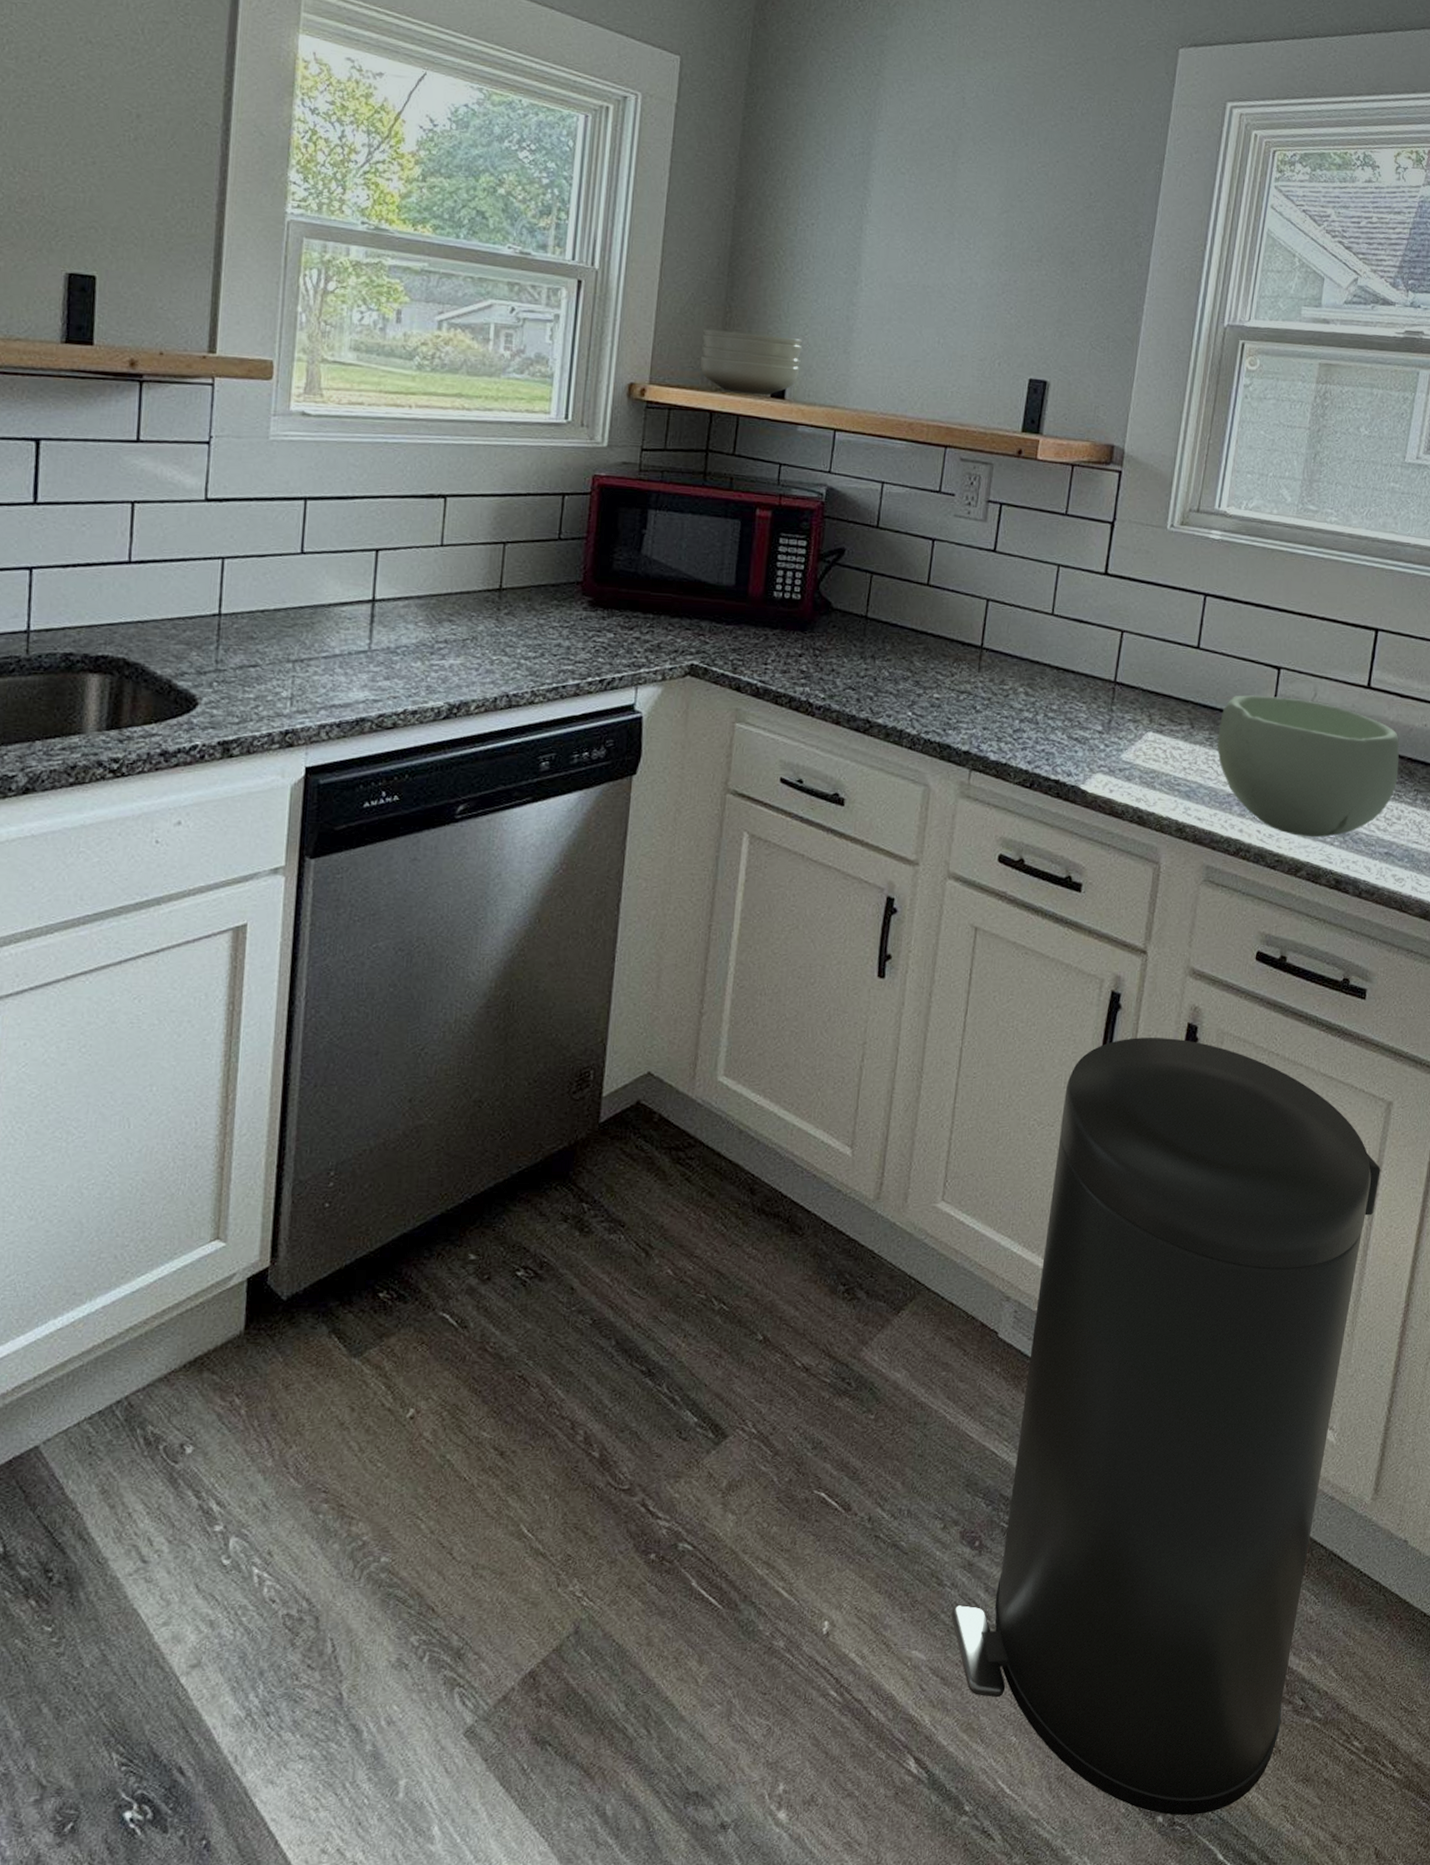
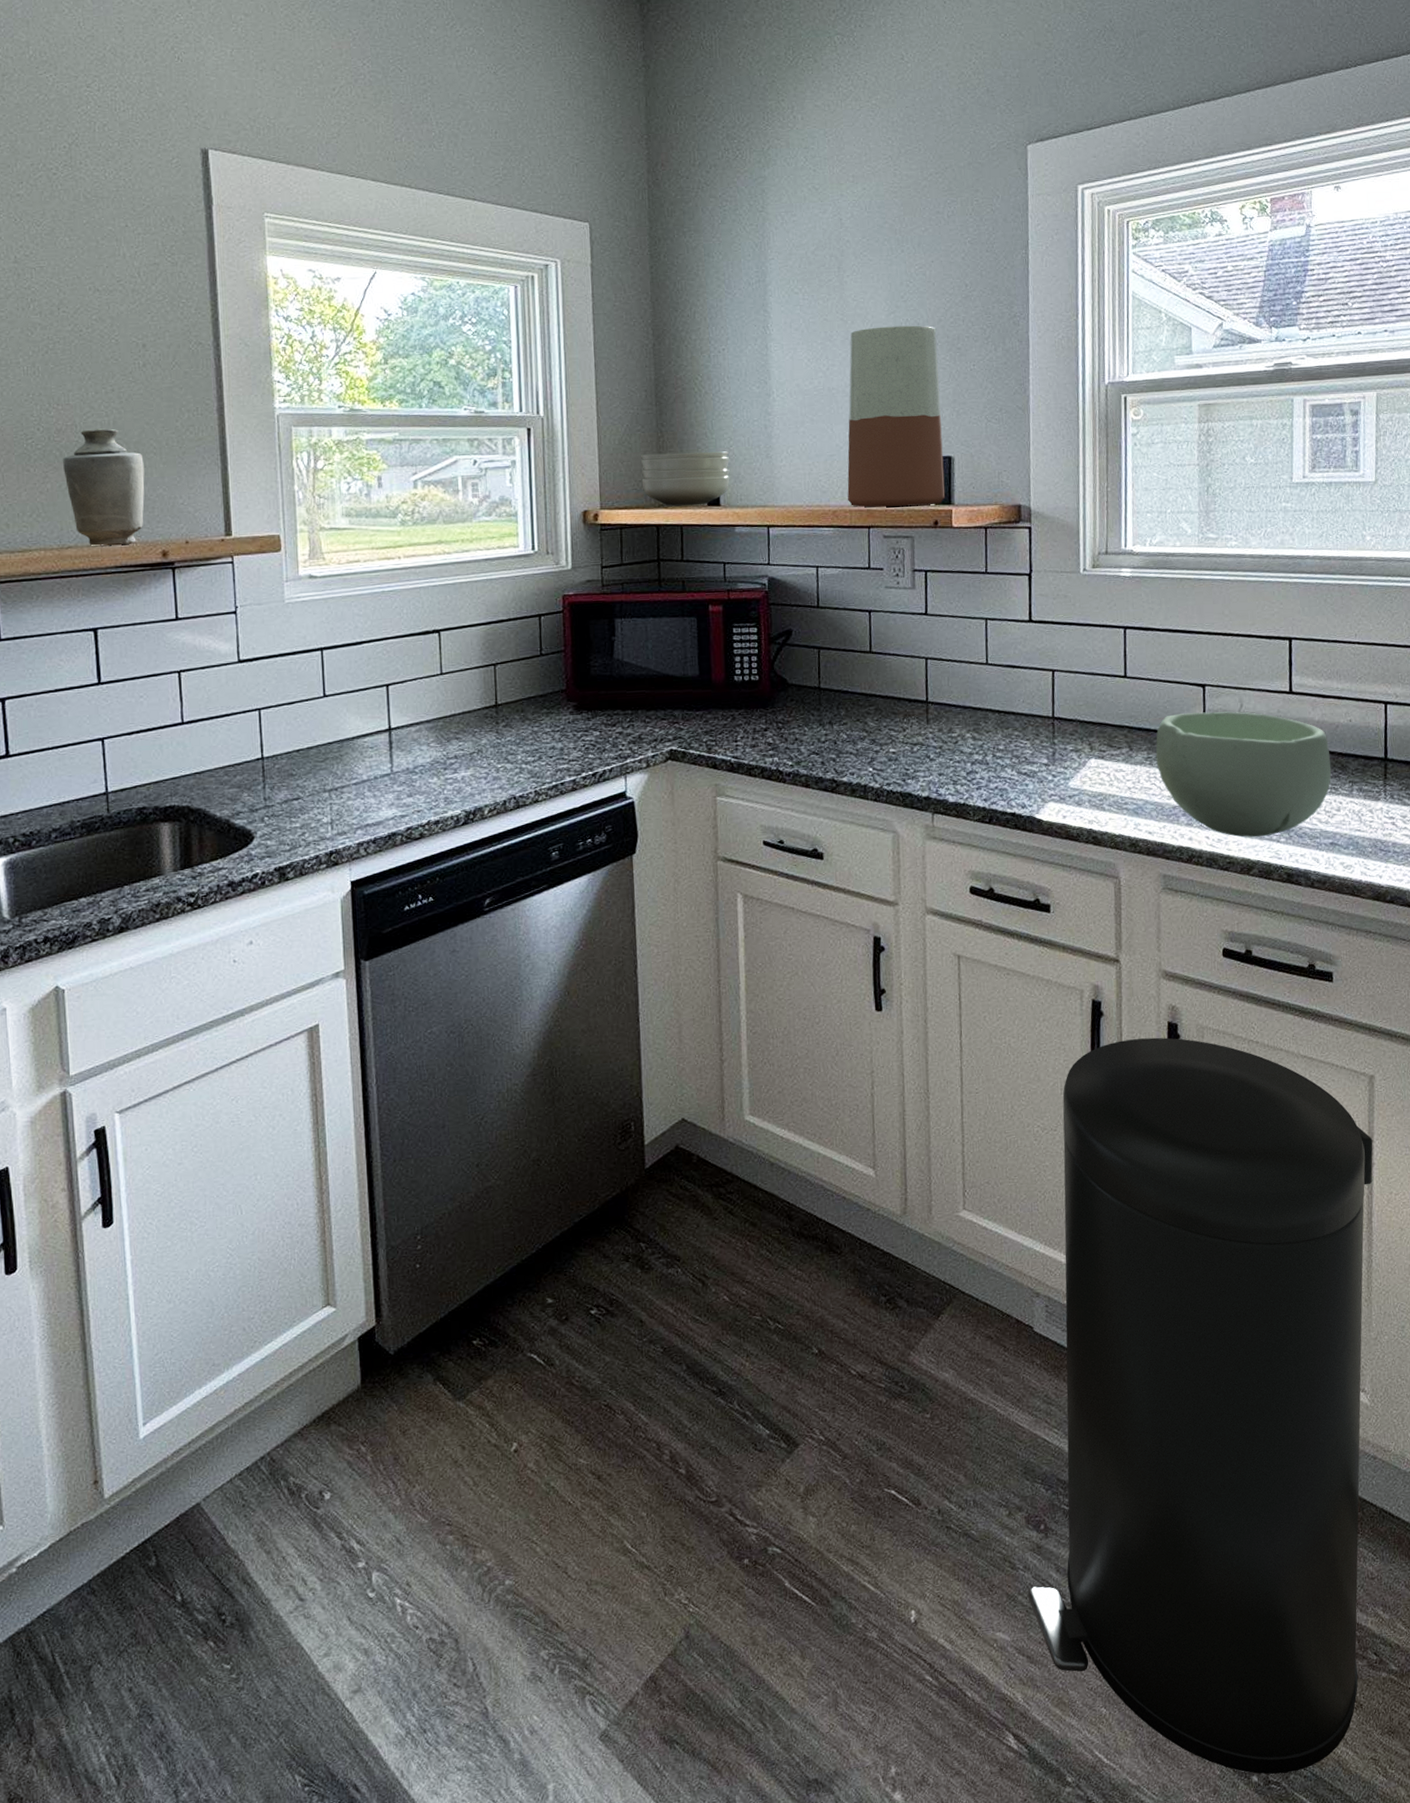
vase: none [22,204,121,346] -> present [63,428,145,546]
vase: none [927,225,1051,433] -> present [847,325,945,507]

